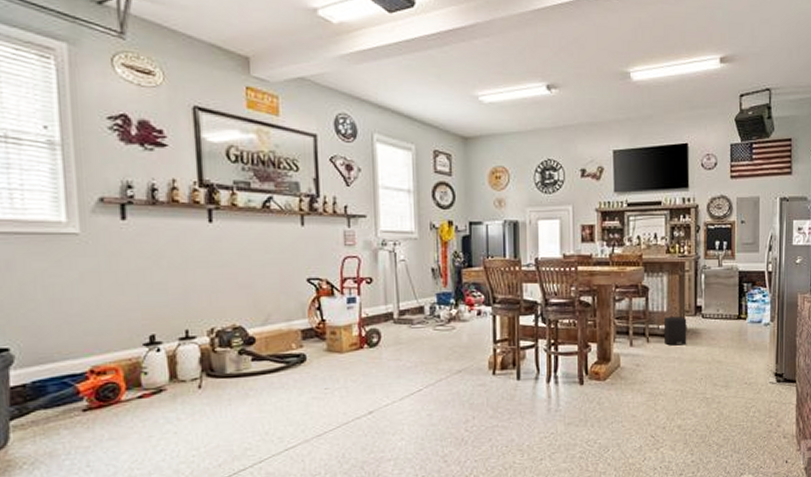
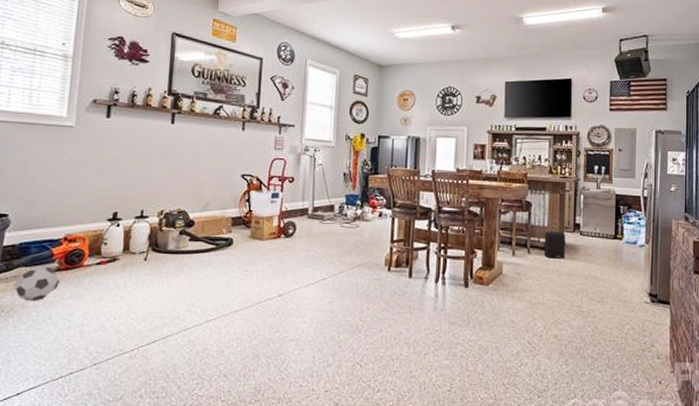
soccer ball: none [33,407,93,449] -> present [14,267,60,301]

